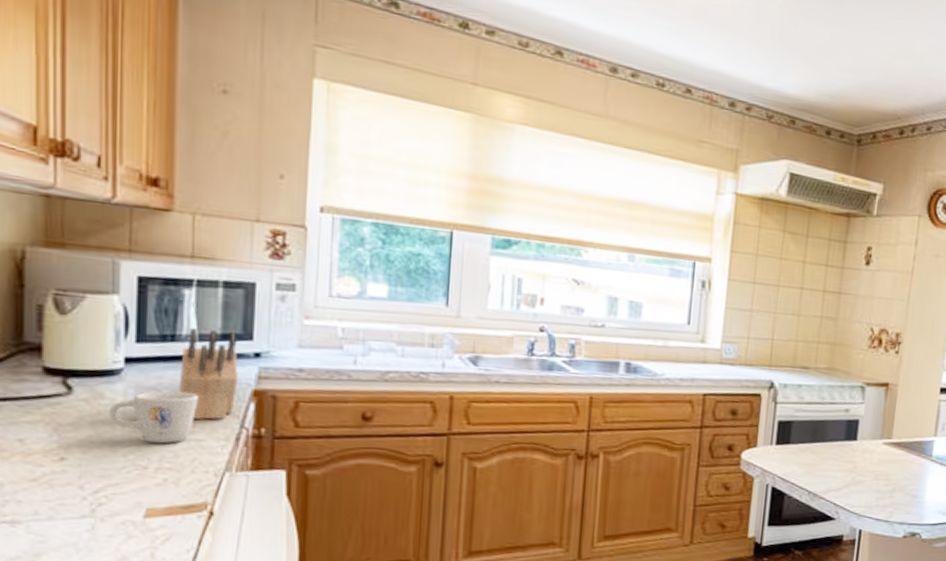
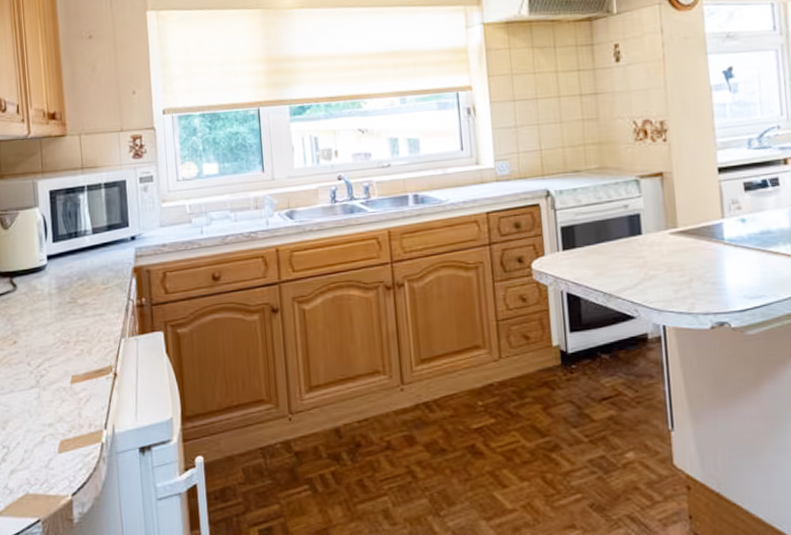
mug: present [108,391,198,444] -> none [40,276,98,322]
knife block: present [178,328,238,420] -> none [83,221,123,299]

